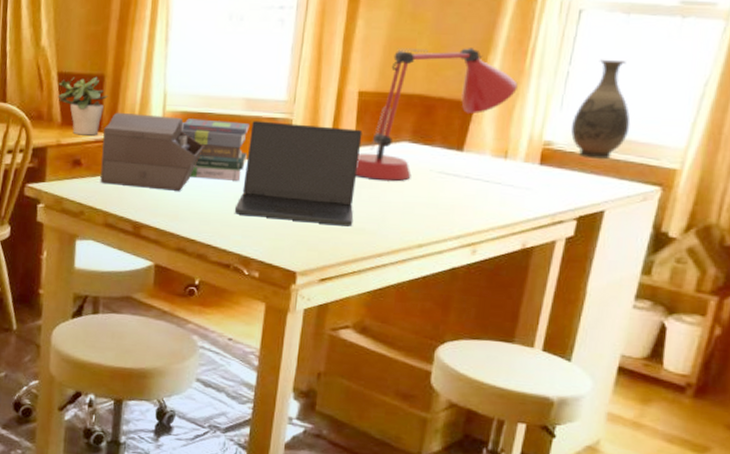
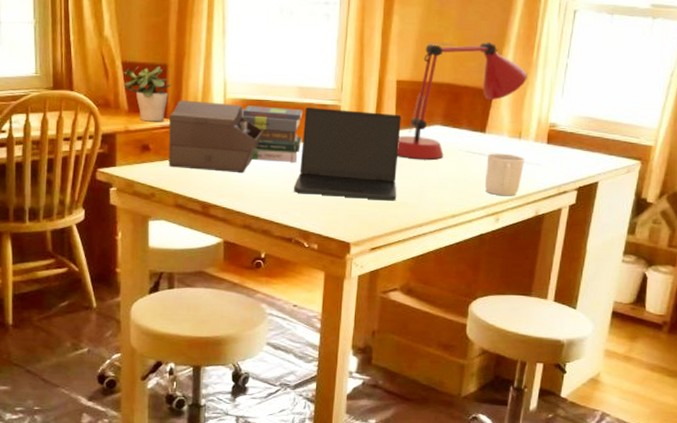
mug: none [460,174,511,225] -> present [485,153,525,197]
vase: present [571,59,631,160] -> none [571,53,616,139]

